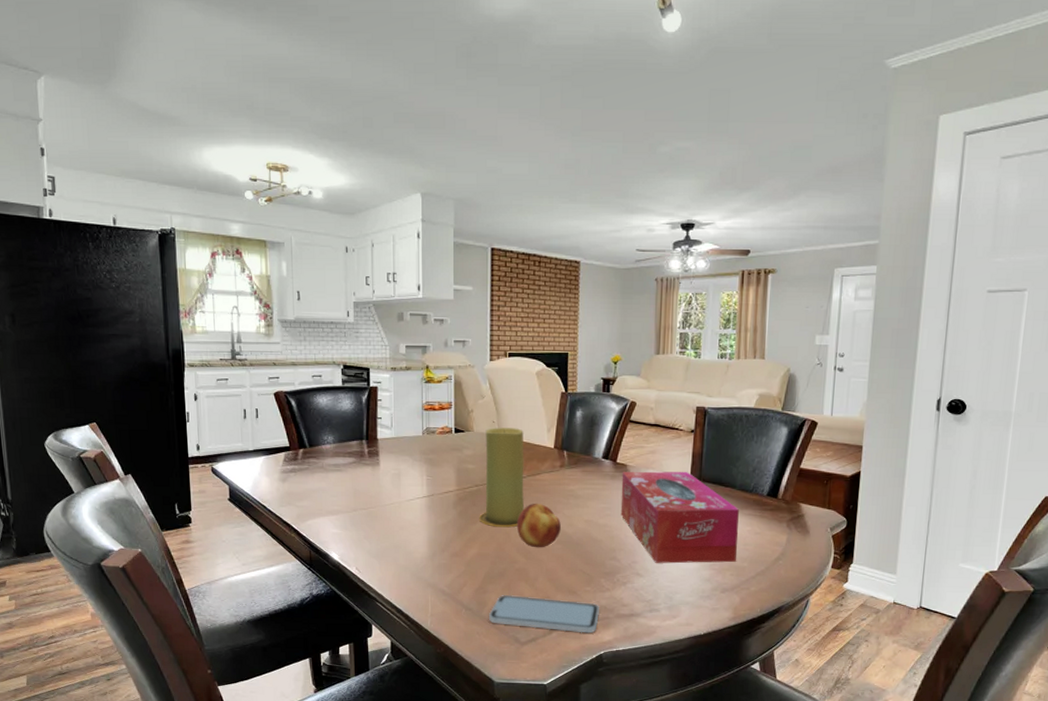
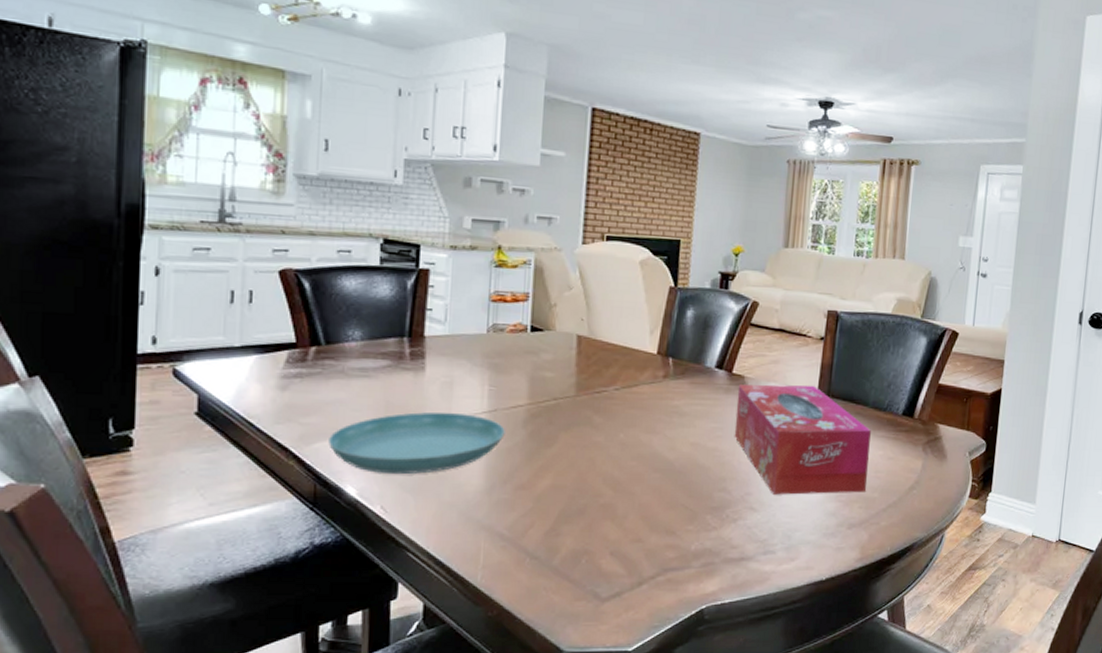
saucer: none [317,496,441,544] -> present [328,412,505,474]
candle: present [479,428,524,528] -> none [556,327,620,452]
smartphone: present [489,594,599,634] -> none [561,537,703,584]
fruit: present [516,503,561,548] -> none [604,421,661,478]

